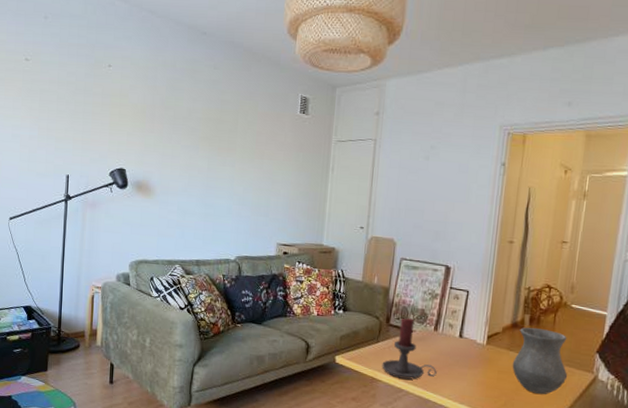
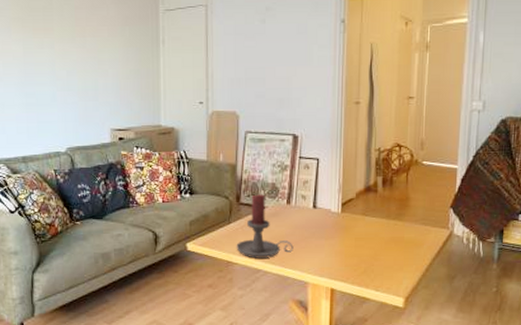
vase: present [512,327,568,395] -> none [369,189,424,257]

